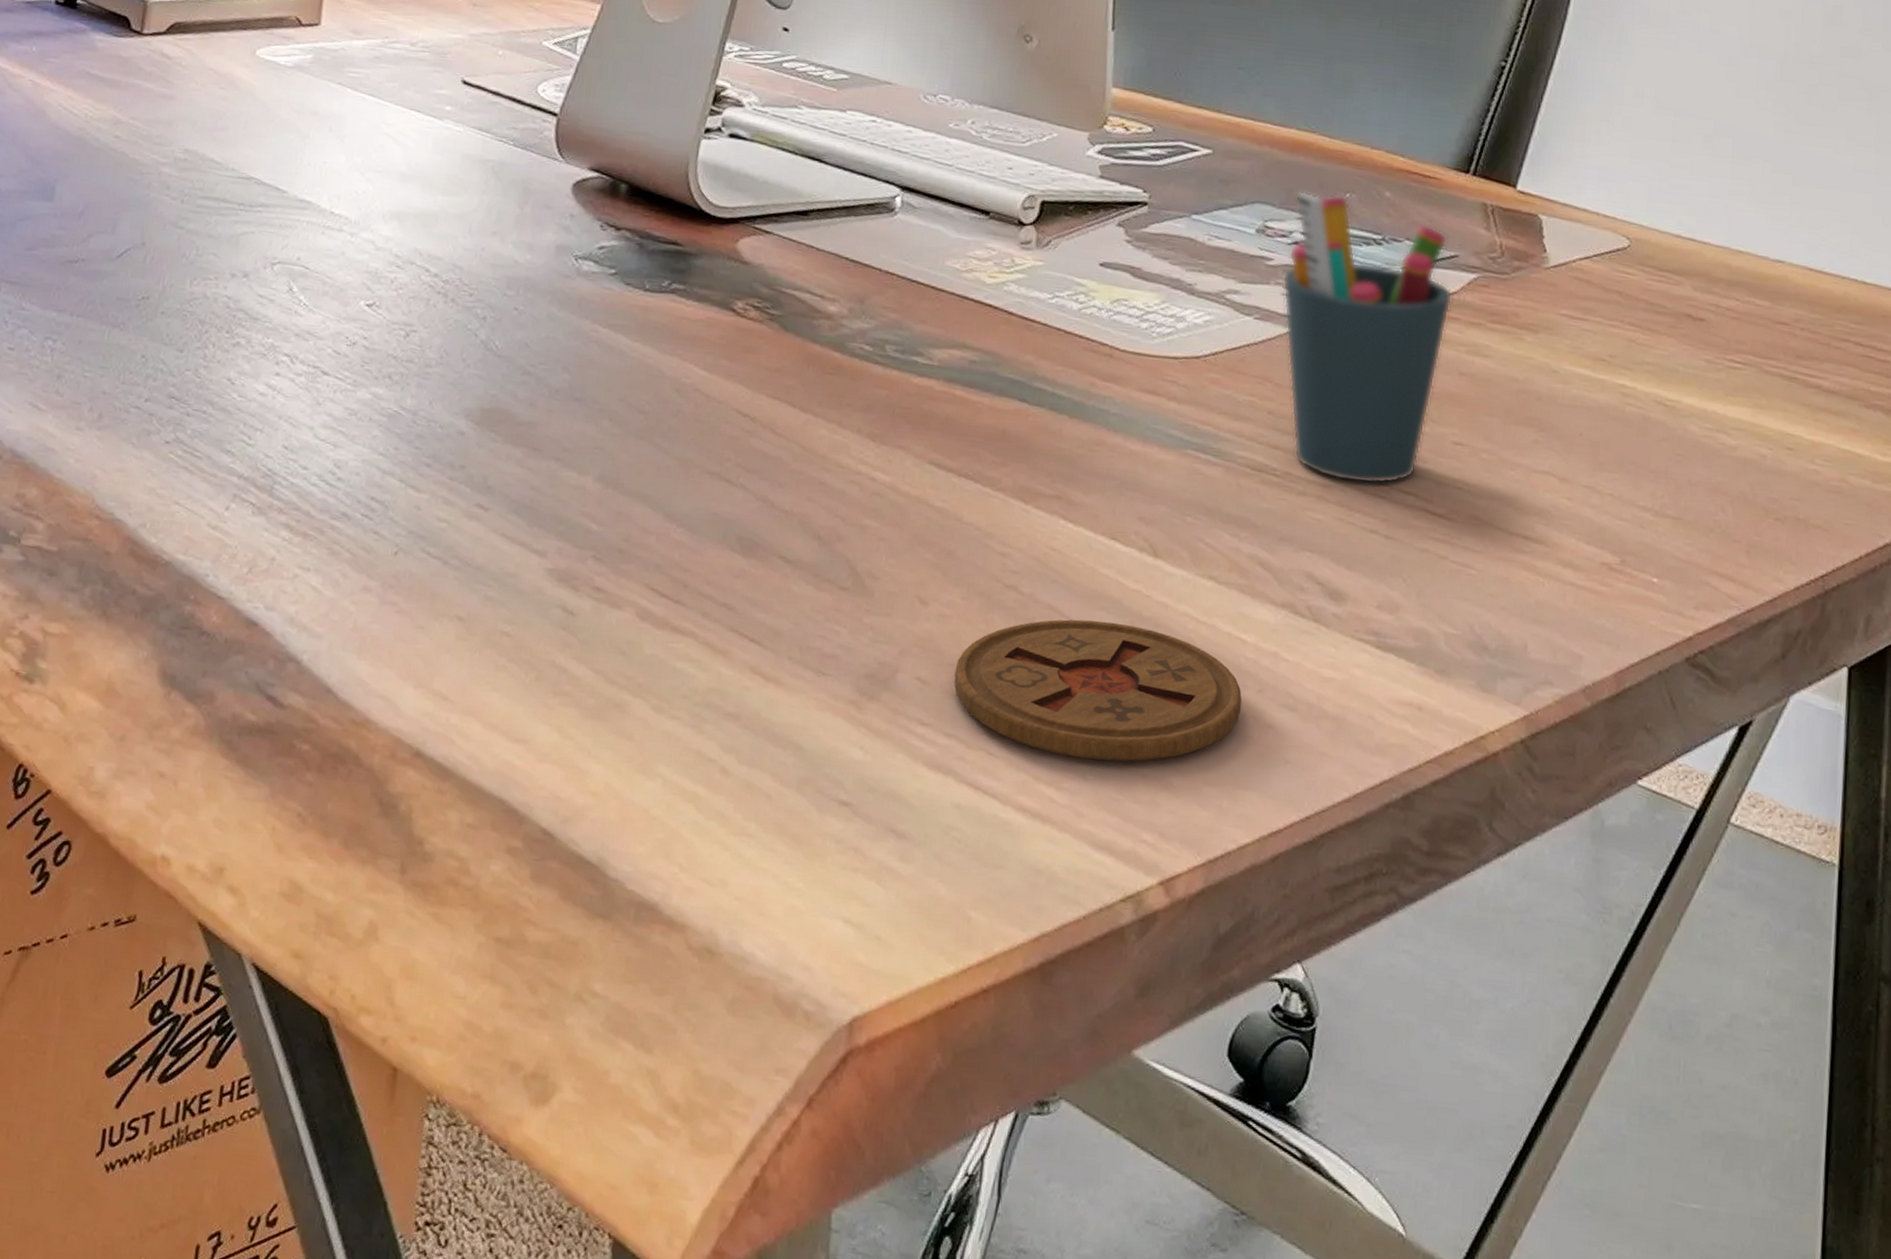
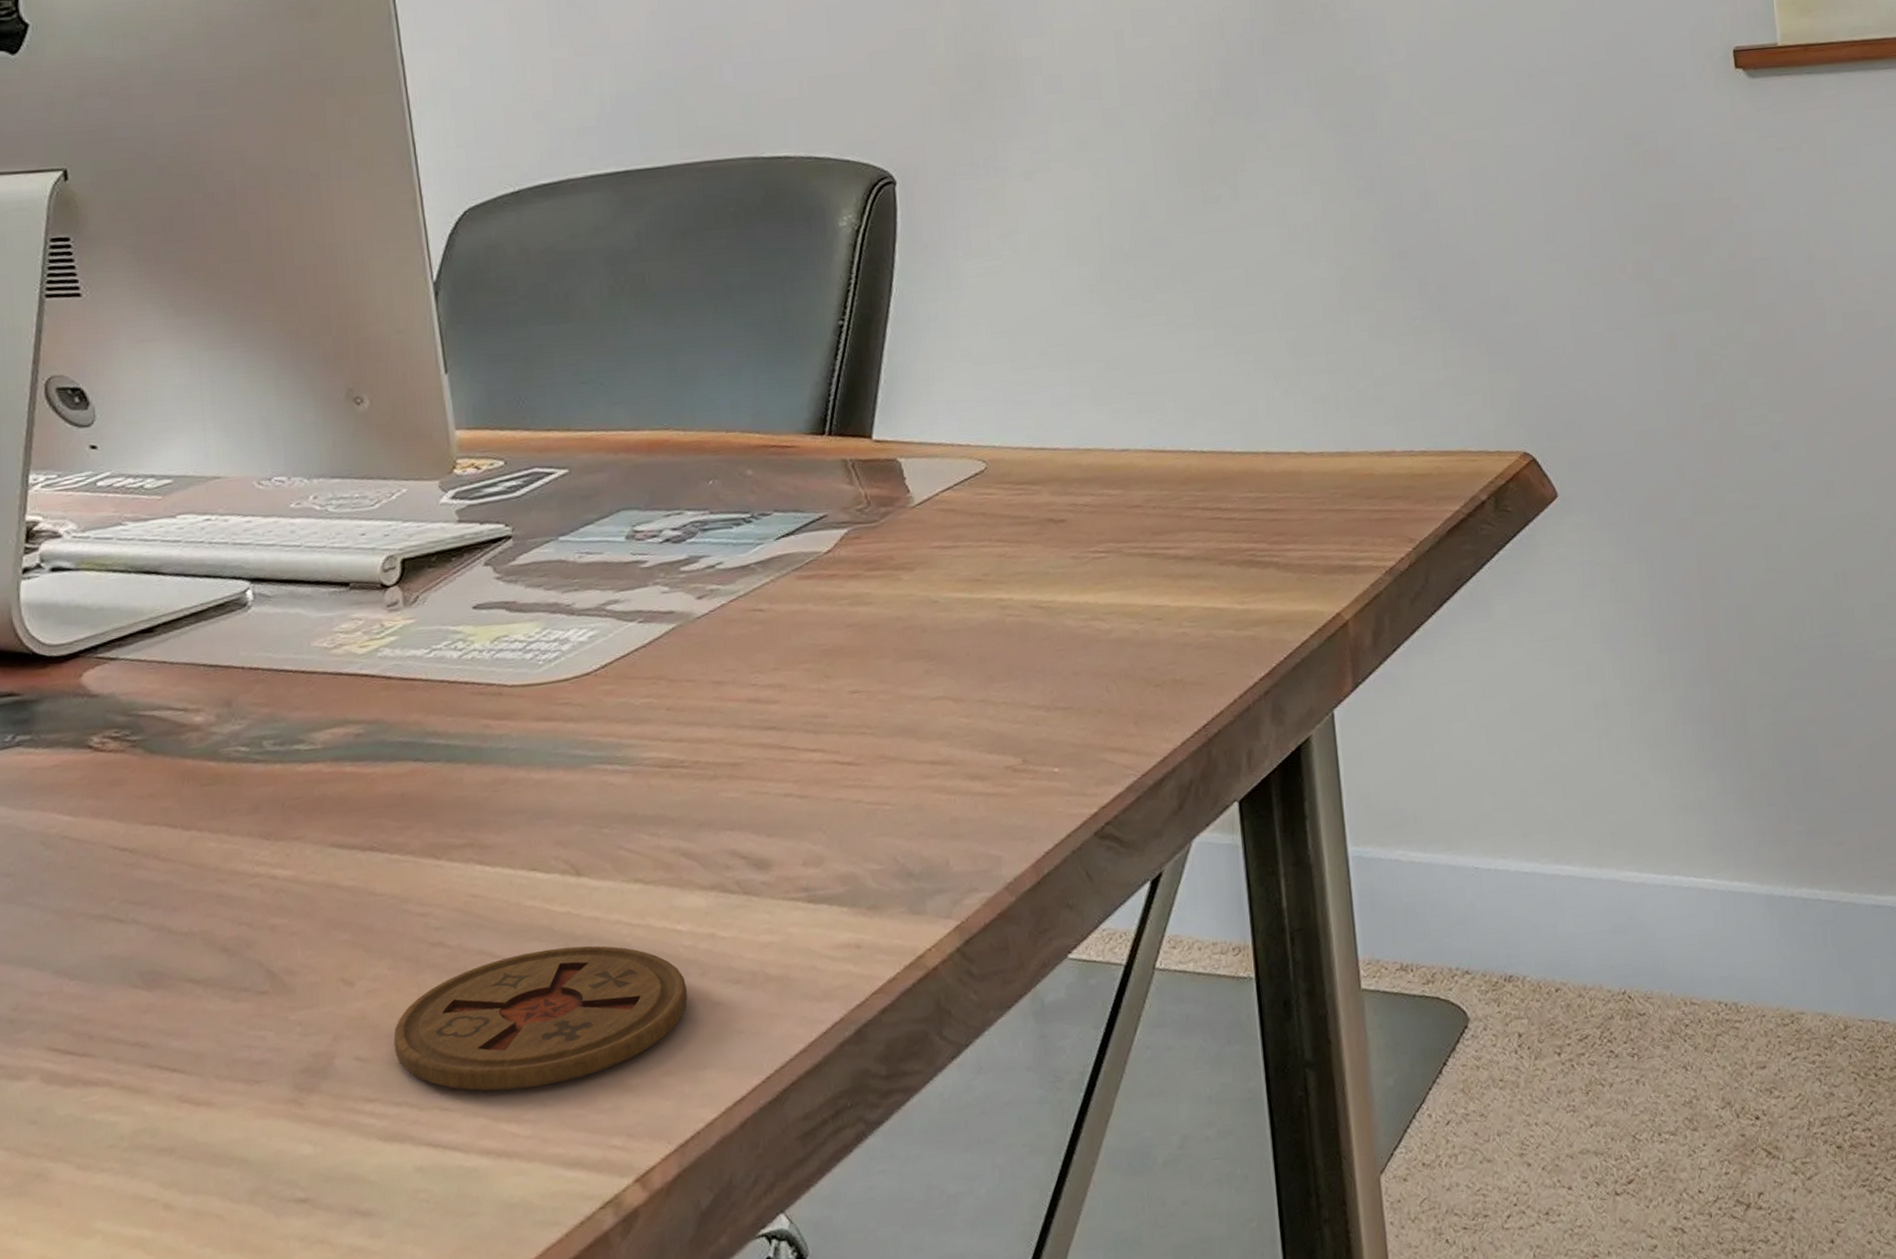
pen holder: present [1282,190,1453,484] -> none [659,484,828,756]

